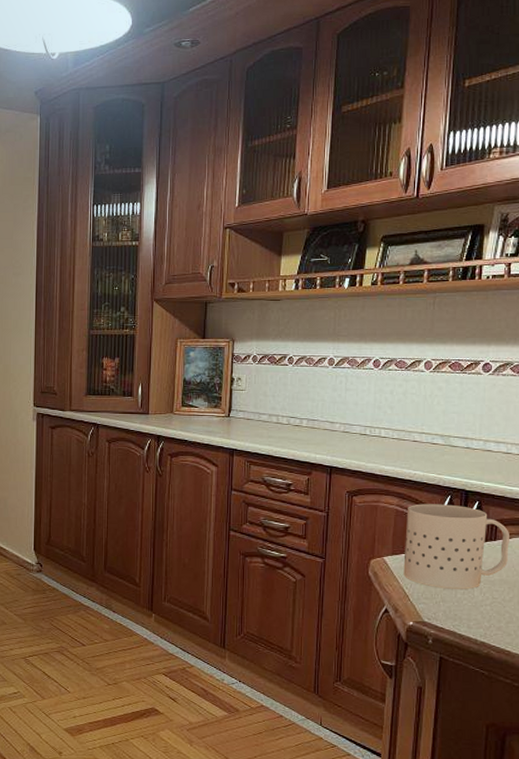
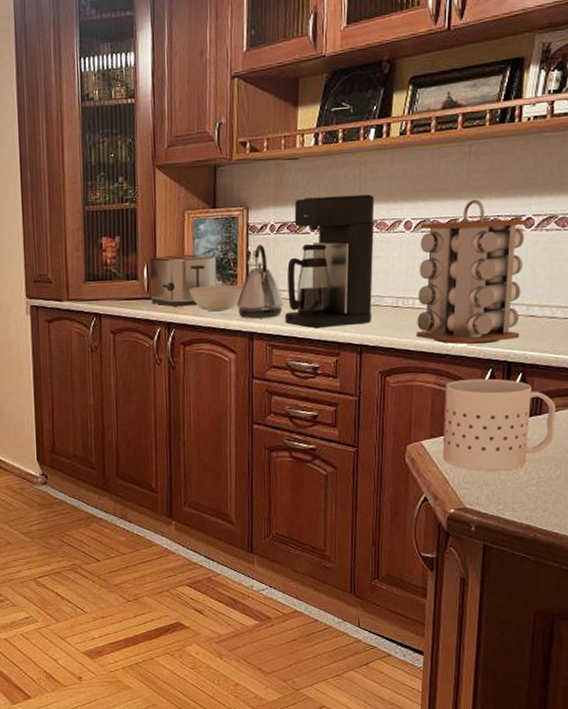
toaster: none [143,377,204,423] -> present [149,254,217,307]
soup bowl: none [178,405,226,429] -> present [189,284,243,312]
kettle: none [220,372,263,438] -> present [237,244,284,320]
coffee maker: none [263,334,347,450] -> present [285,194,375,329]
spice rack: none [381,344,486,473] -> present [416,199,528,345]

